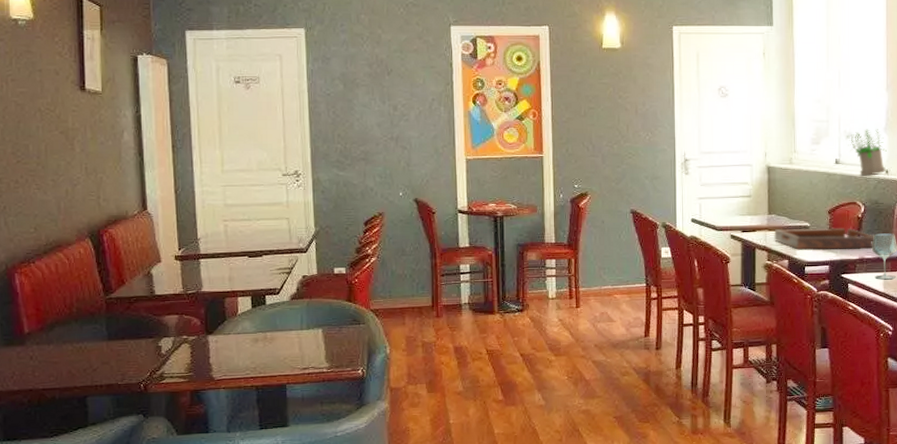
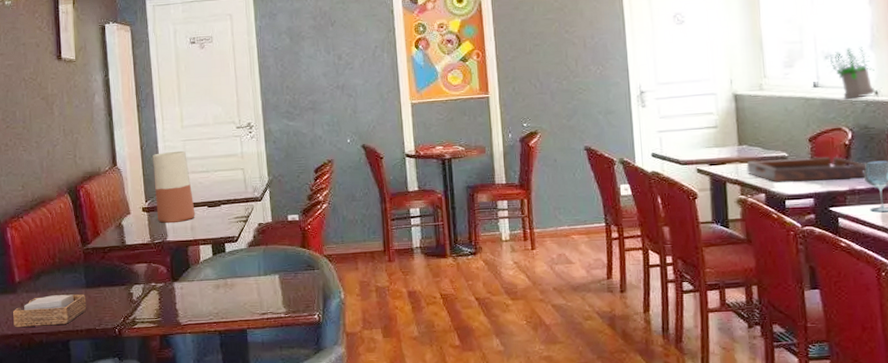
napkin holder: none [20,347,108,383] -> present [13,294,87,328]
vase: none [188,196,234,273] -> present [153,150,195,223]

